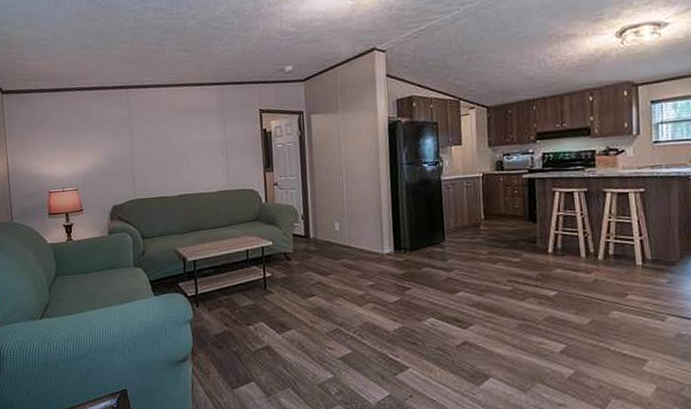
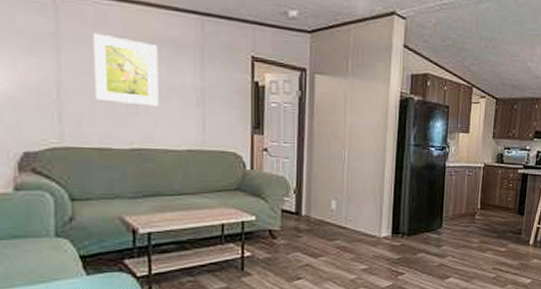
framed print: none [152,112,196,162] -> present [94,32,159,107]

